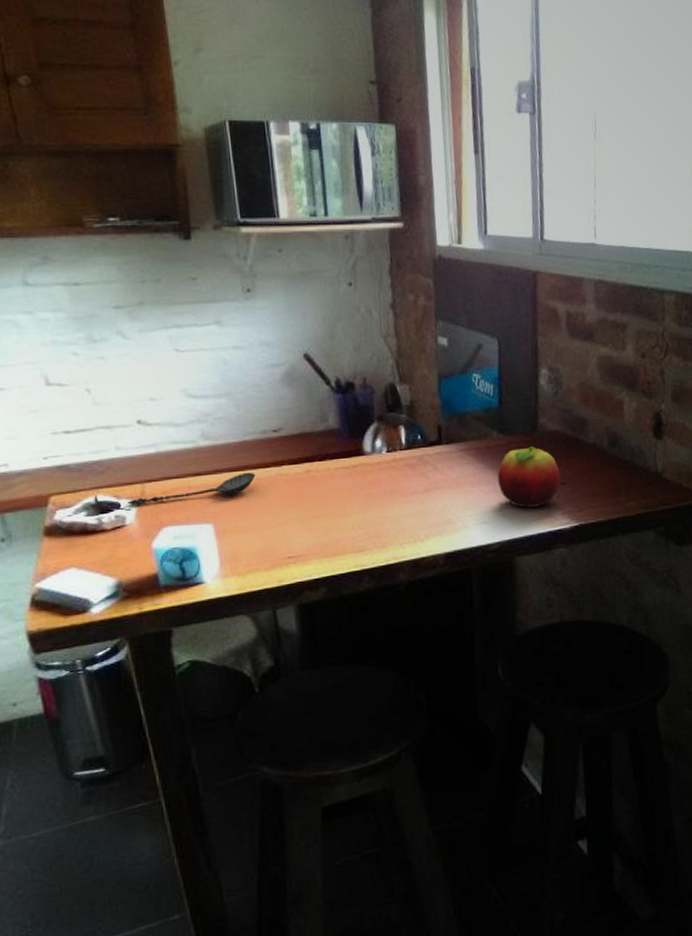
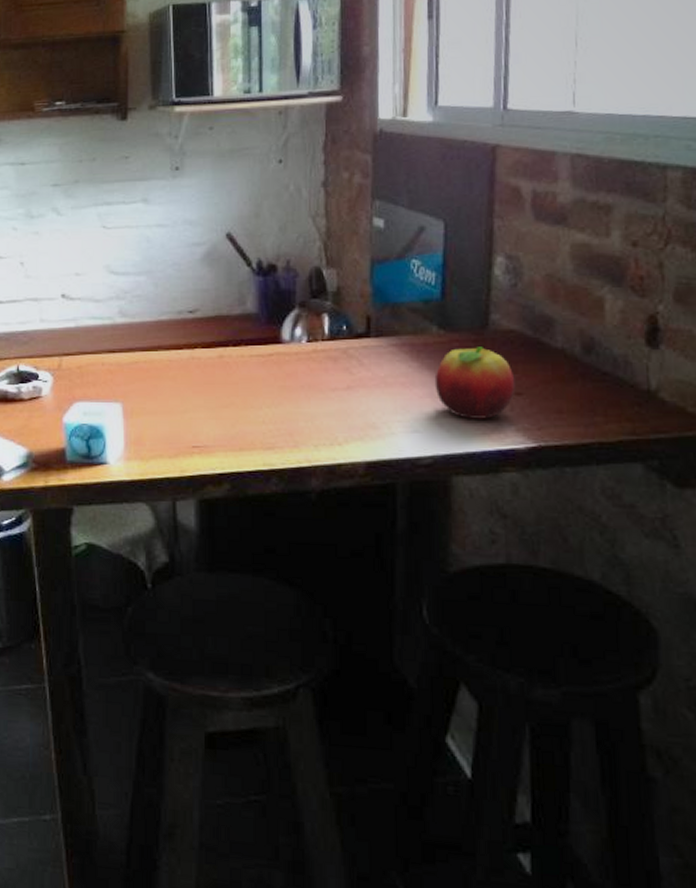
spoon: present [128,472,256,506] -> none [46,353,168,378]

